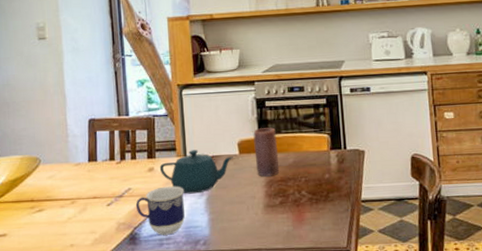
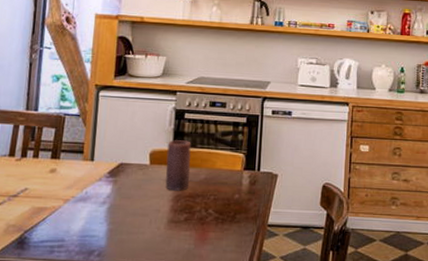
cup: present [135,186,185,235] -> none [30,190,86,242]
teapot: present [159,150,233,194] -> none [62,155,143,201]

